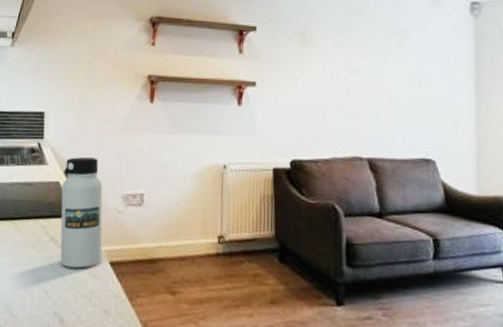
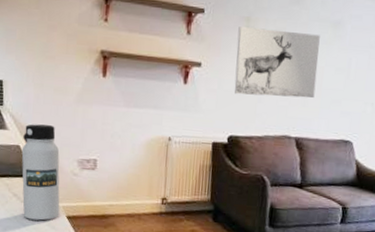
wall art: none [293,42,385,114] -> present [234,27,320,98]

